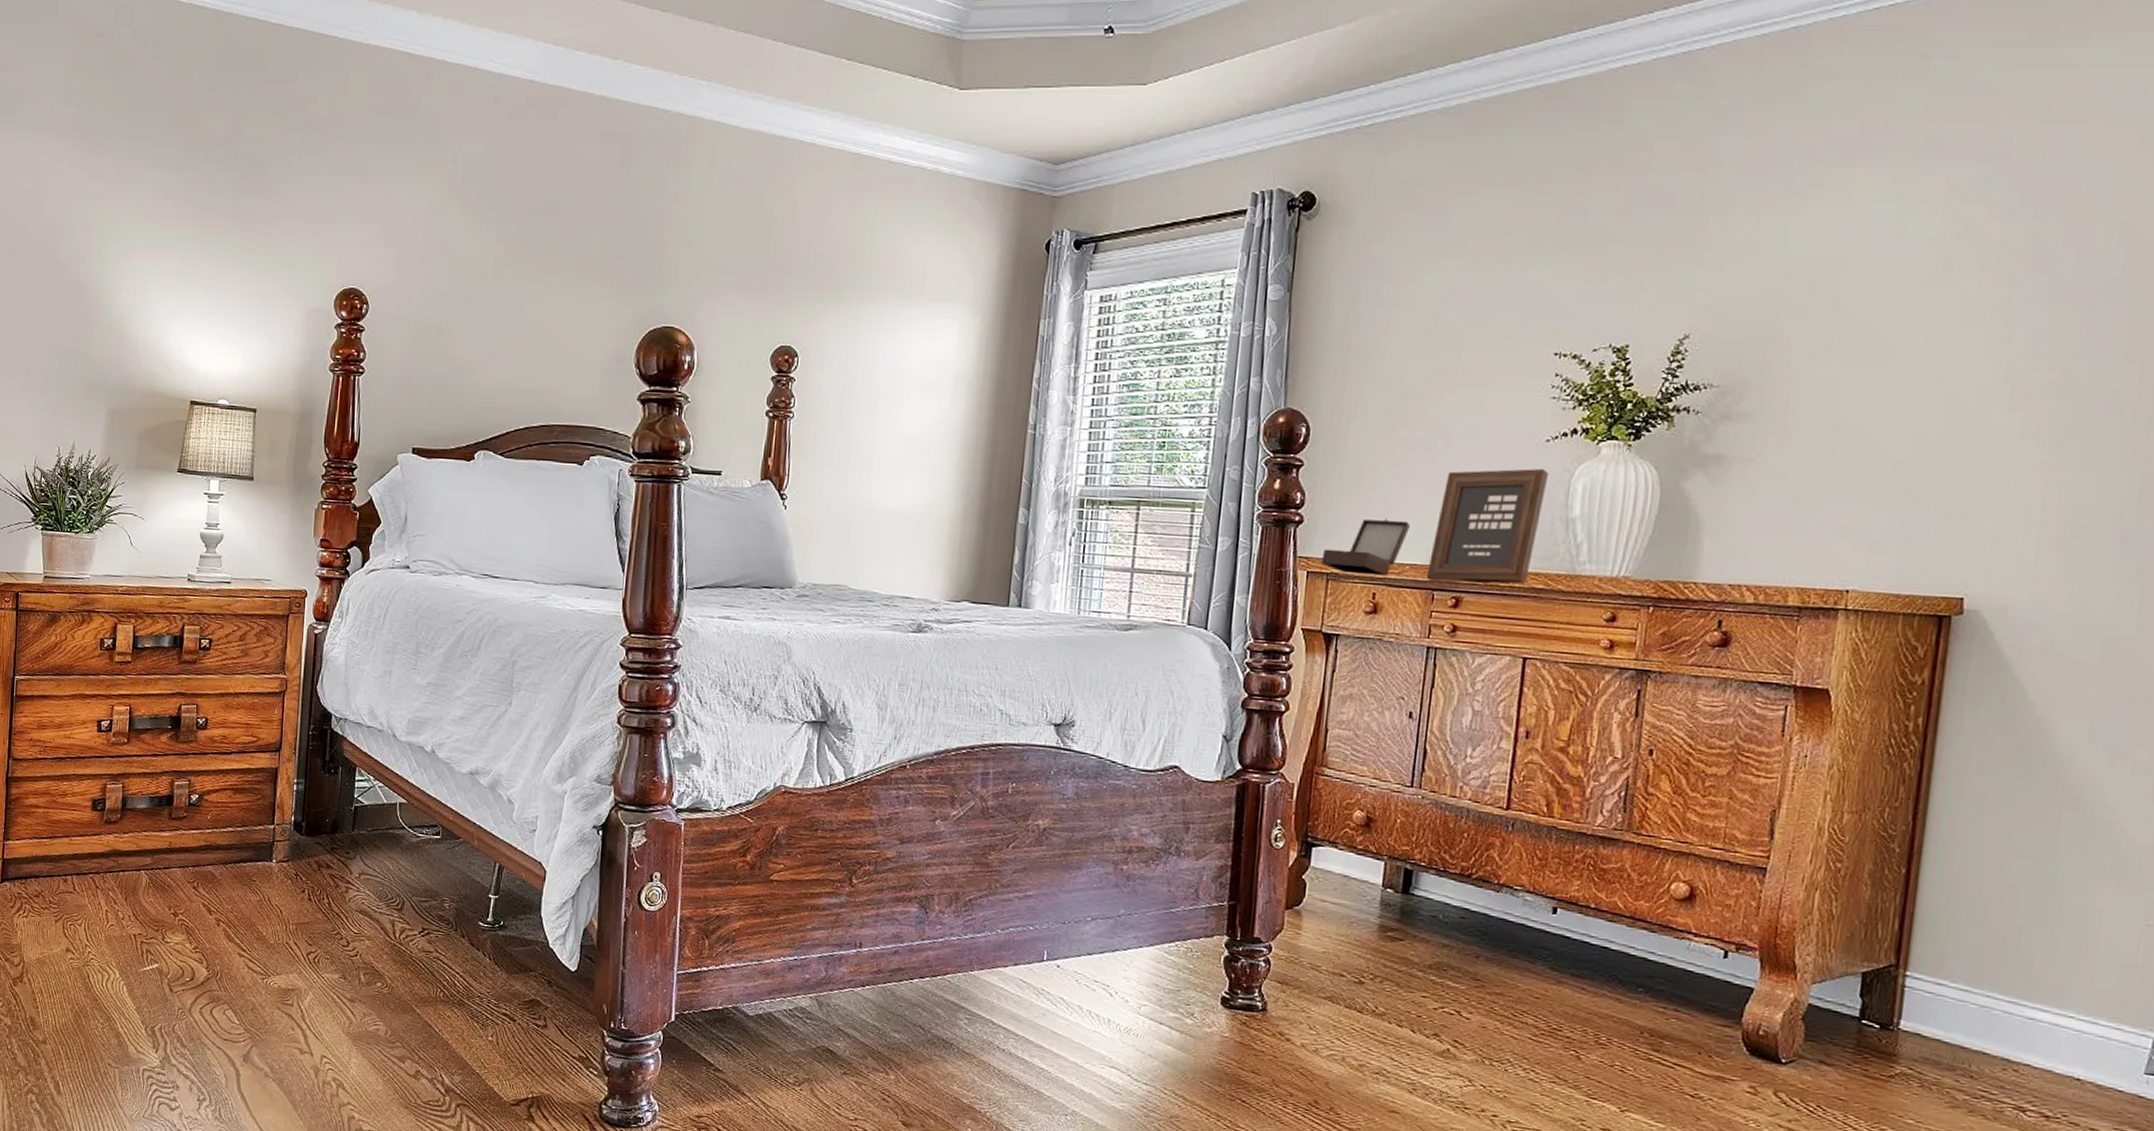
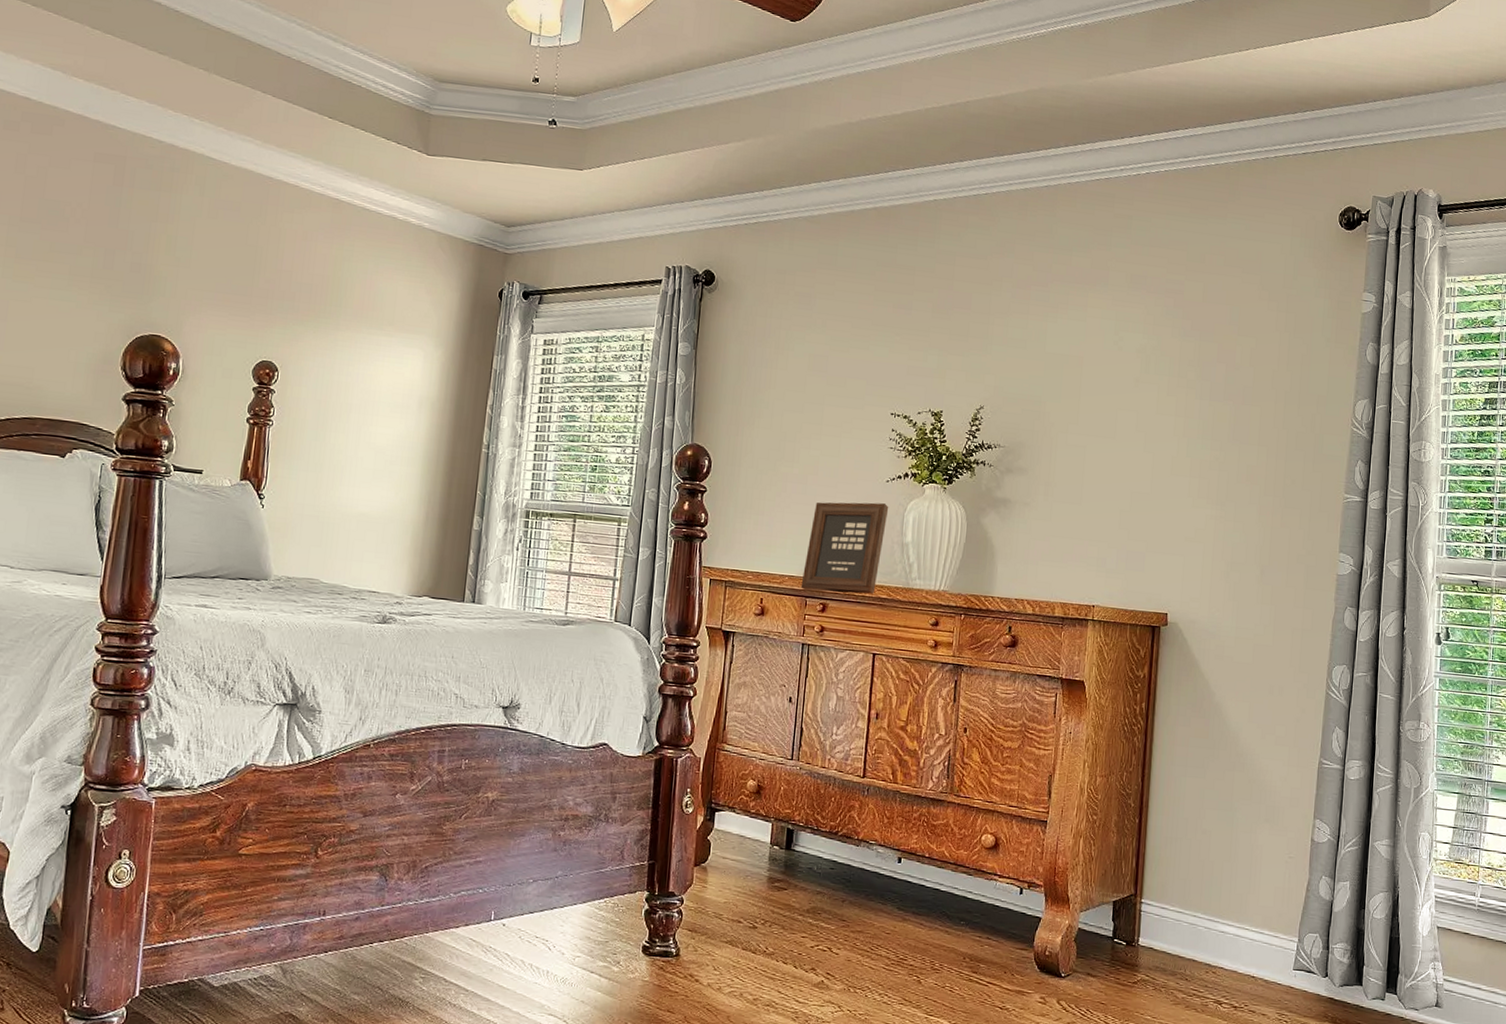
jewelry box: present [1321,518,1410,576] -> none [721,537,788,585]

